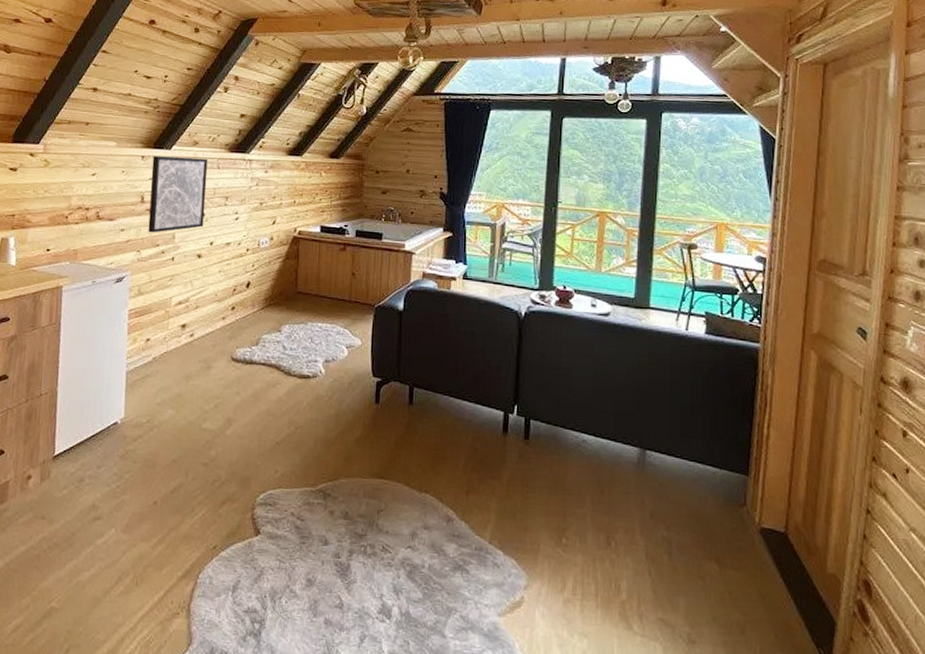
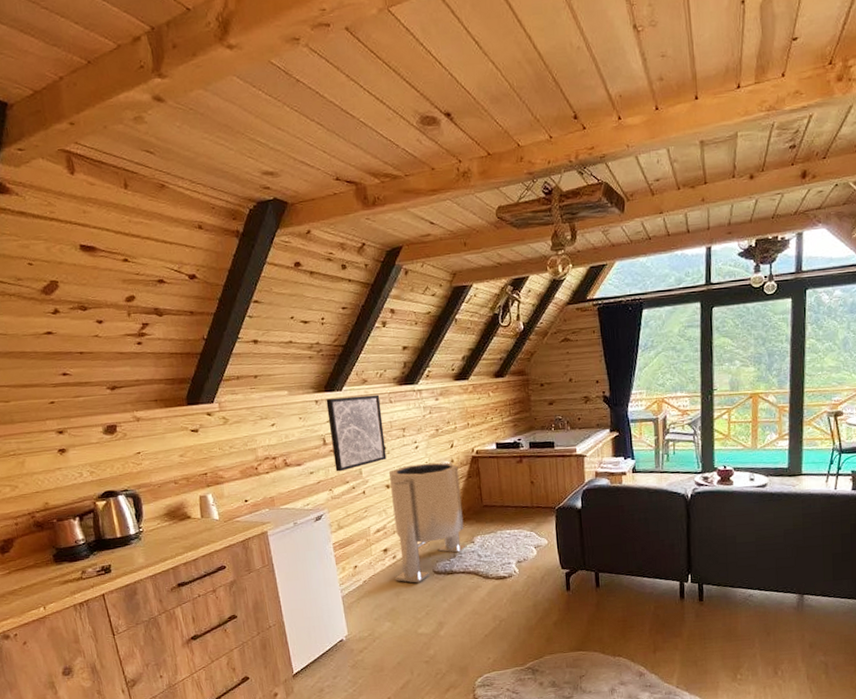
trash can: none [188,236,277,369] -> present [389,462,467,583]

